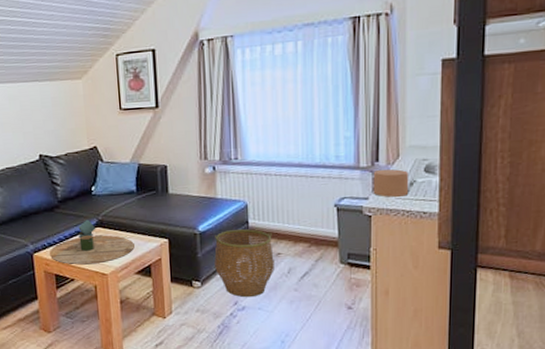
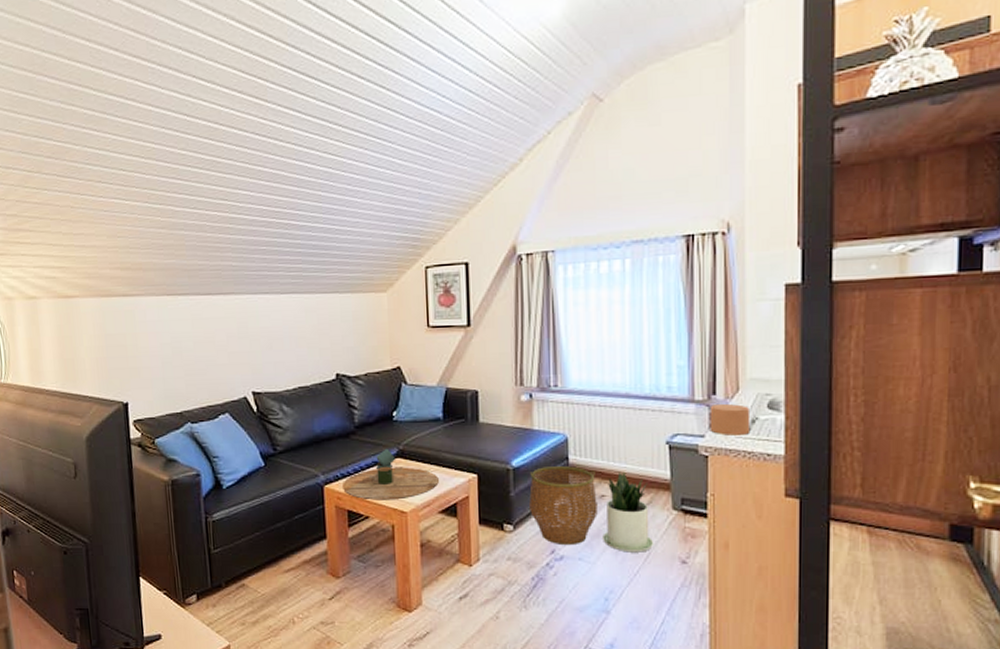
planter: none [279,232,324,302] -> present [603,471,654,553]

